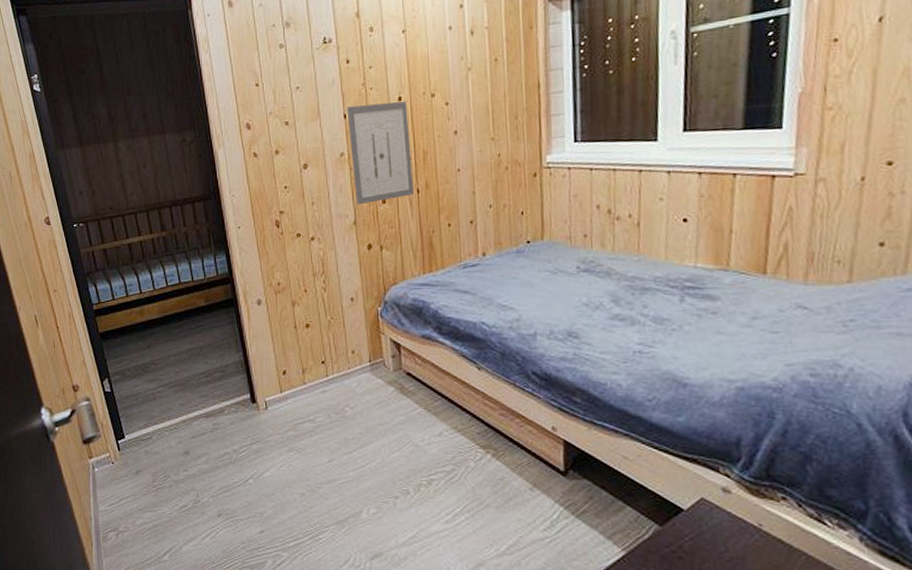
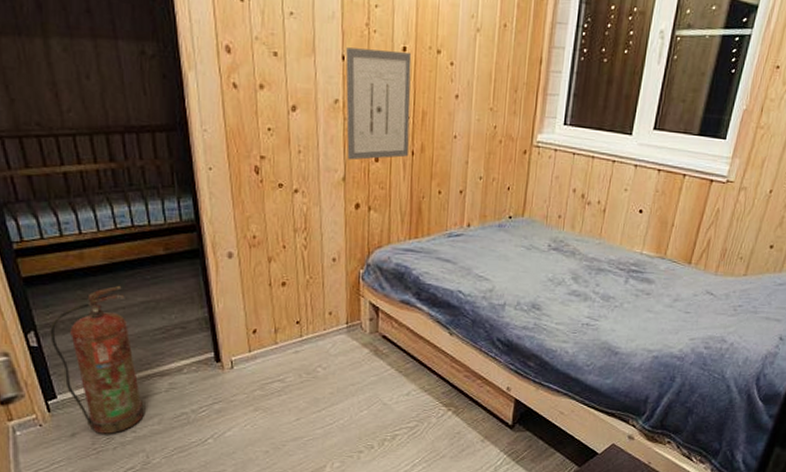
fire extinguisher: none [119,335,193,472] -> present [50,285,144,434]

